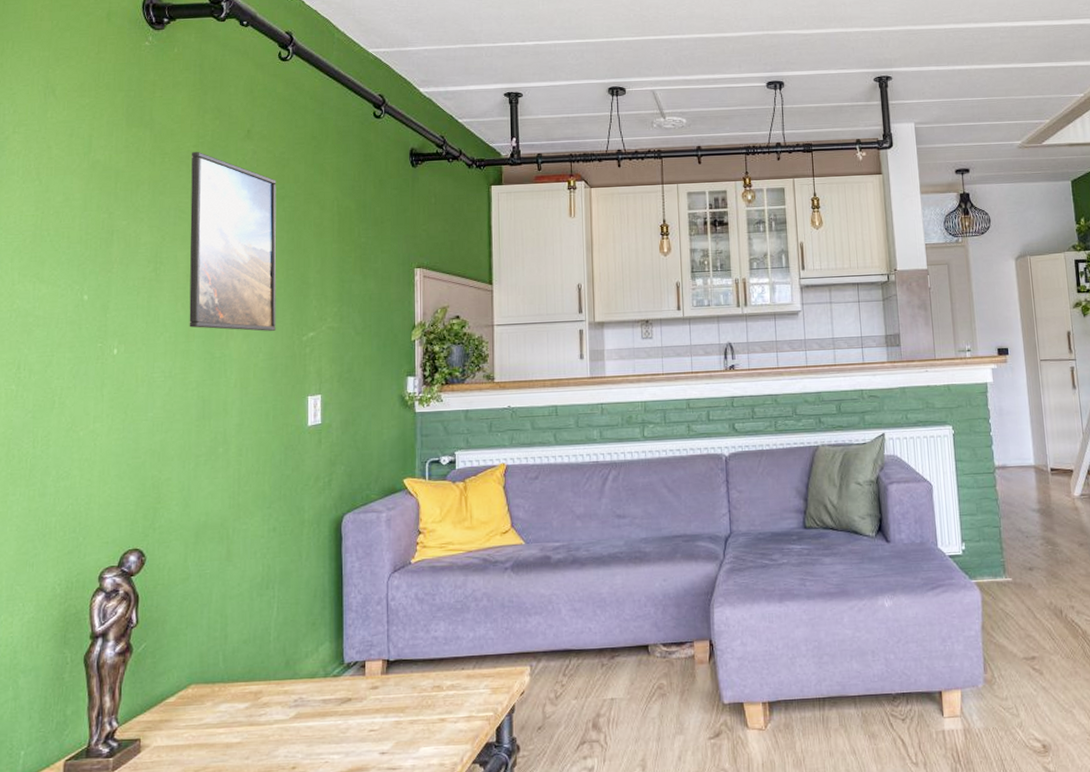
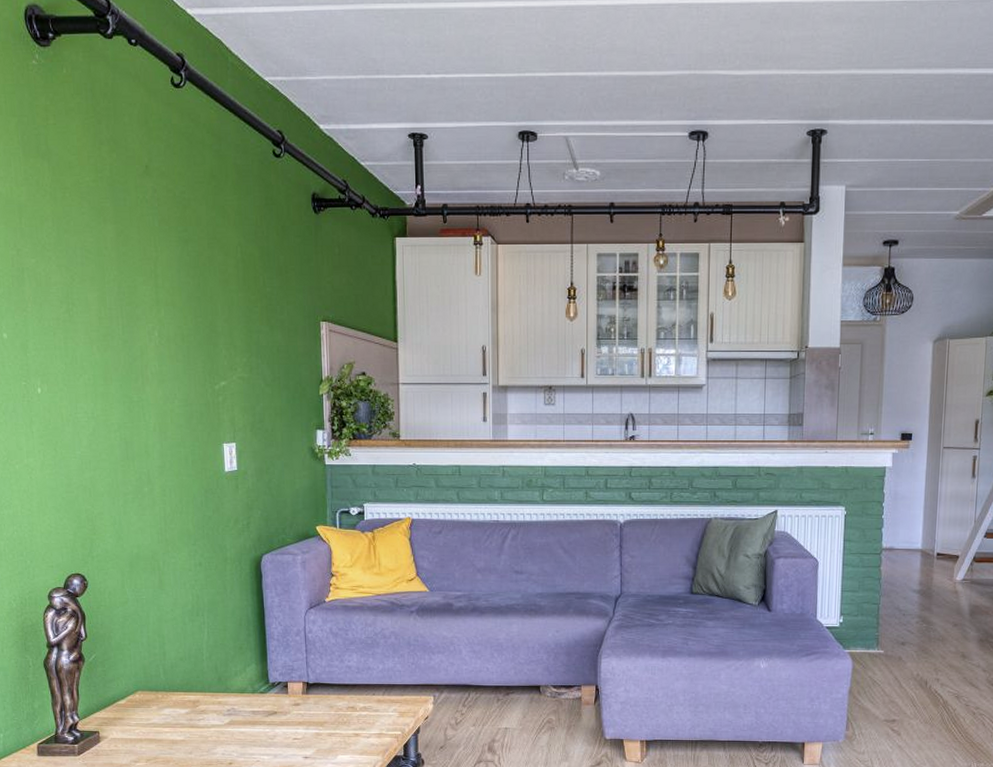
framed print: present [189,152,277,331] -> none [92,187,189,378]

